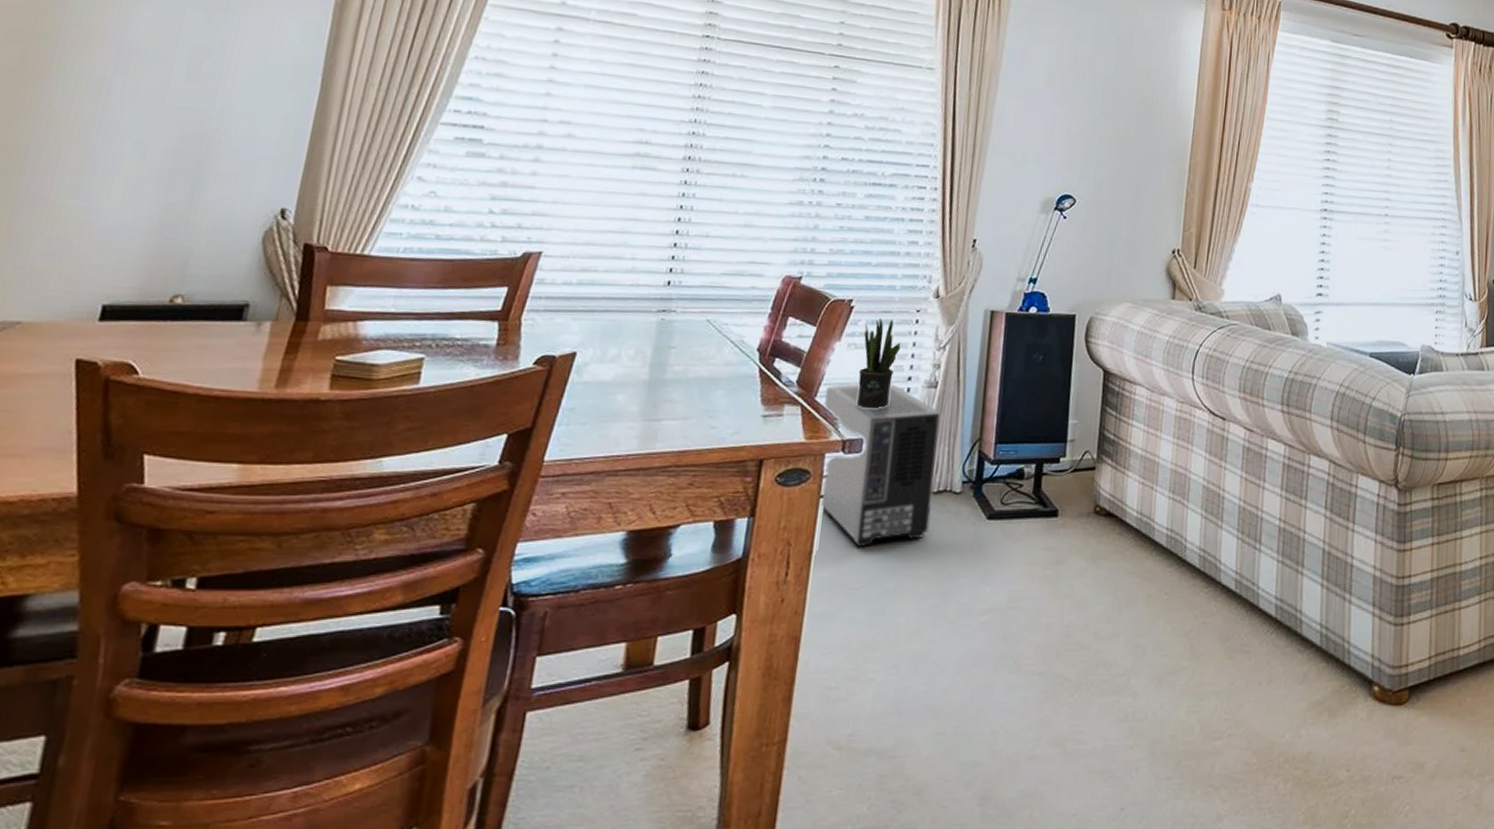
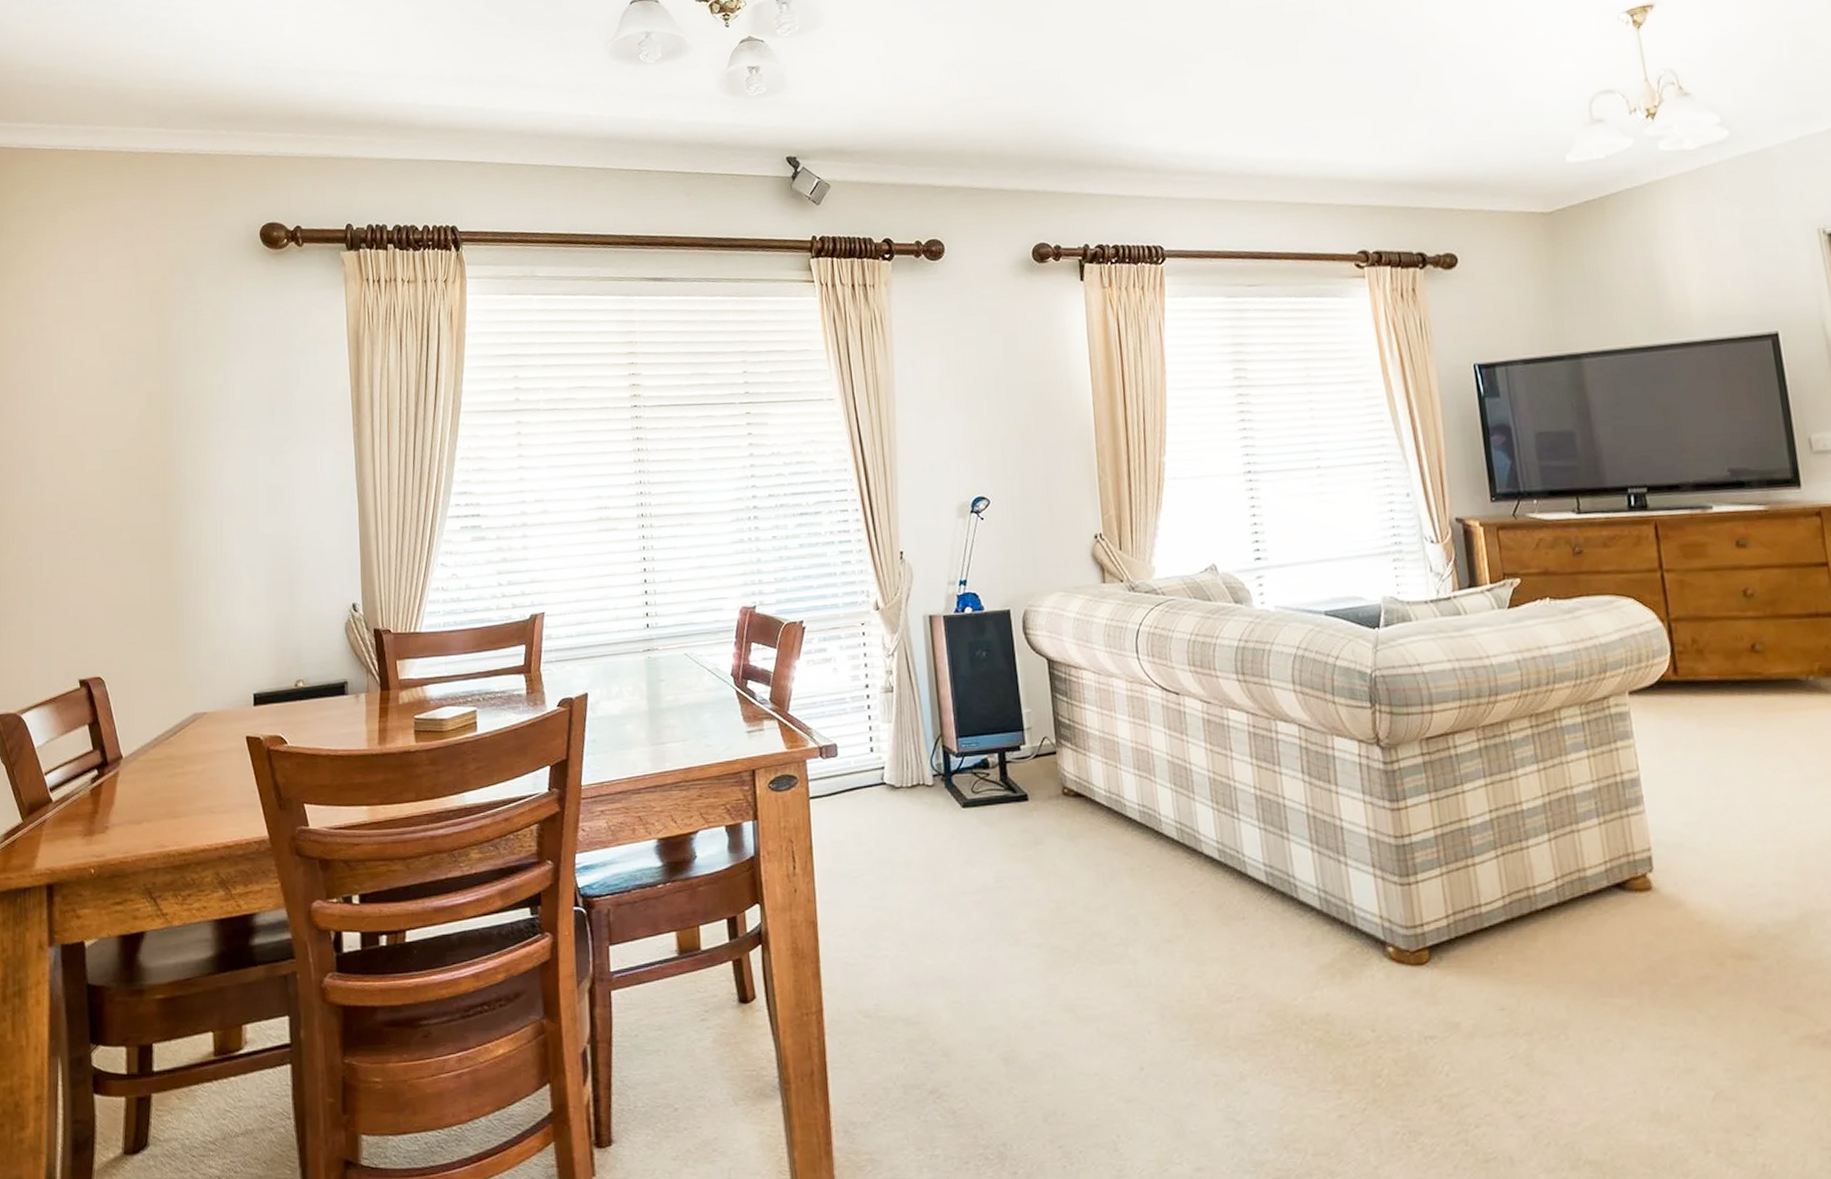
air purifier: present [819,384,941,548] -> none [796,692,912,841]
potted plant: present [856,318,901,408] -> none [819,634,854,716]

